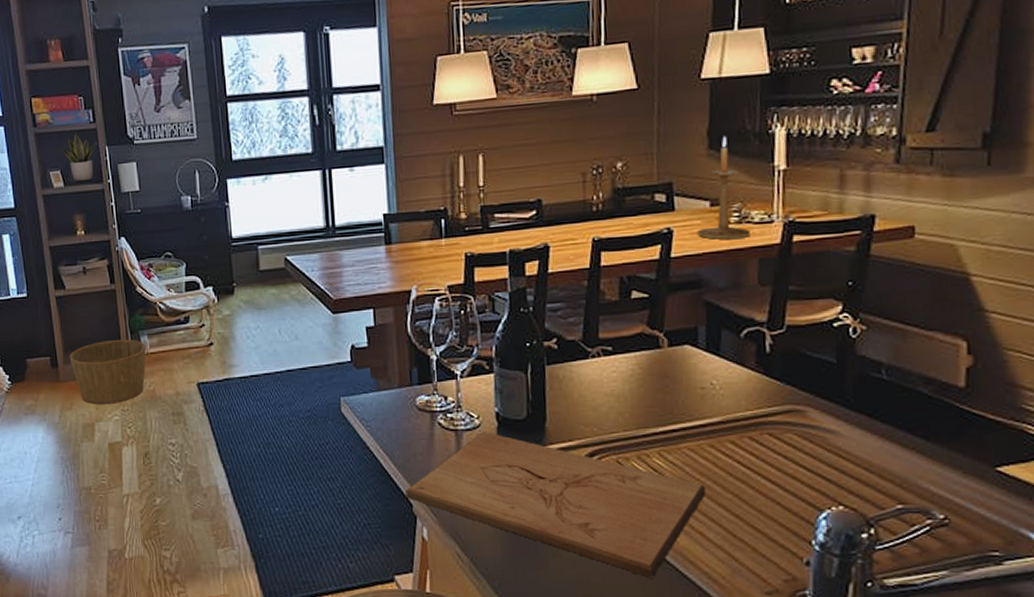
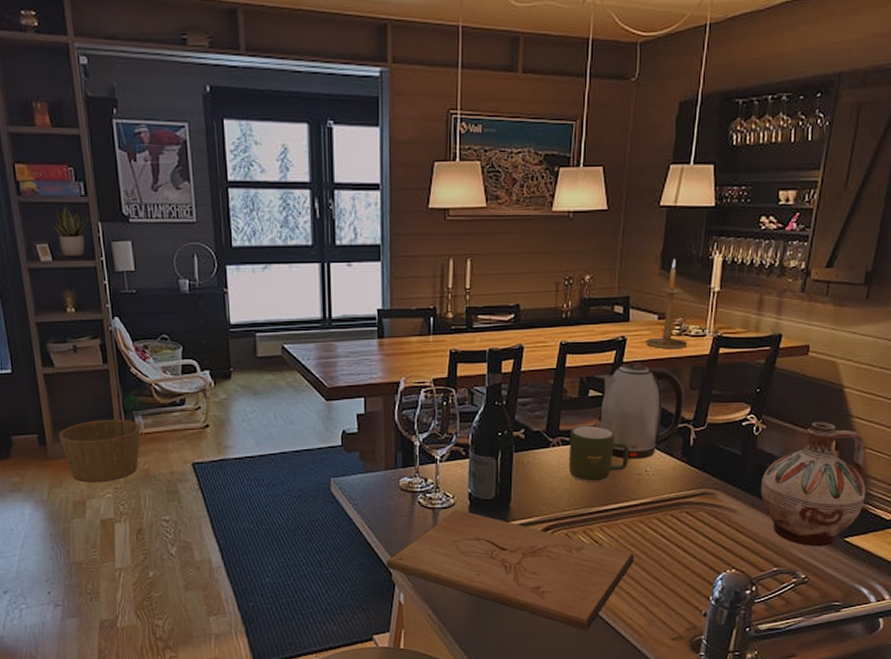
mug: none [612,332,688,399] -> present [568,425,629,483]
kettle: none [647,258,753,370] -> present [600,363,684,459]
ceramic jug: none [866,319,1021,477] -> present [760,421,866,546]

